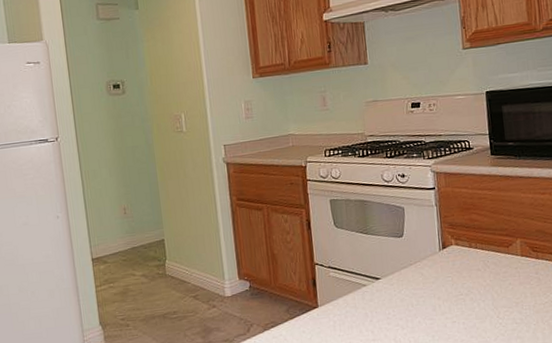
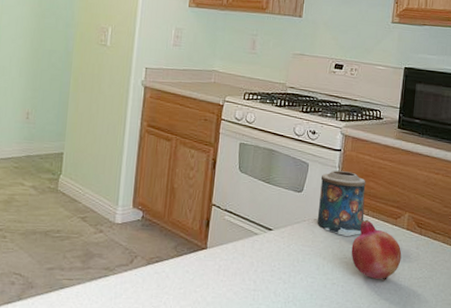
candle: none [419,208,474,274] -> present [317,171,366,237]
fruit: none [465,253,522,312] -> present [351,220,402,282]

